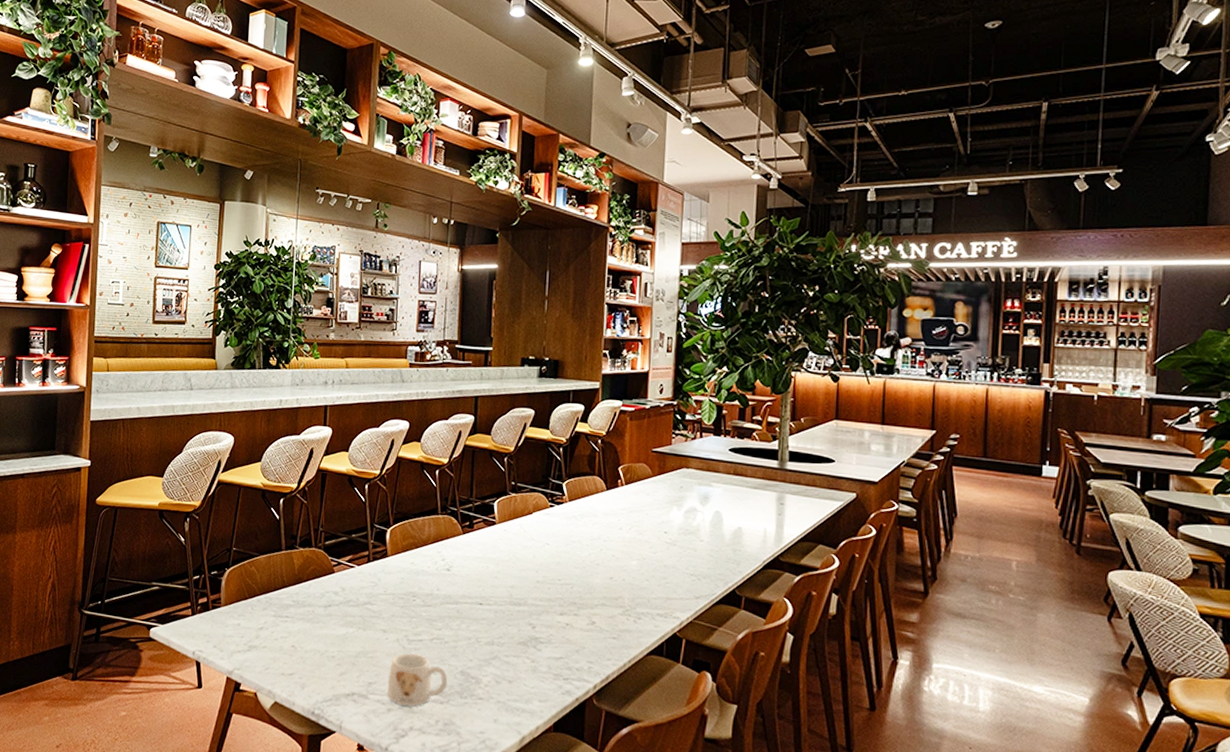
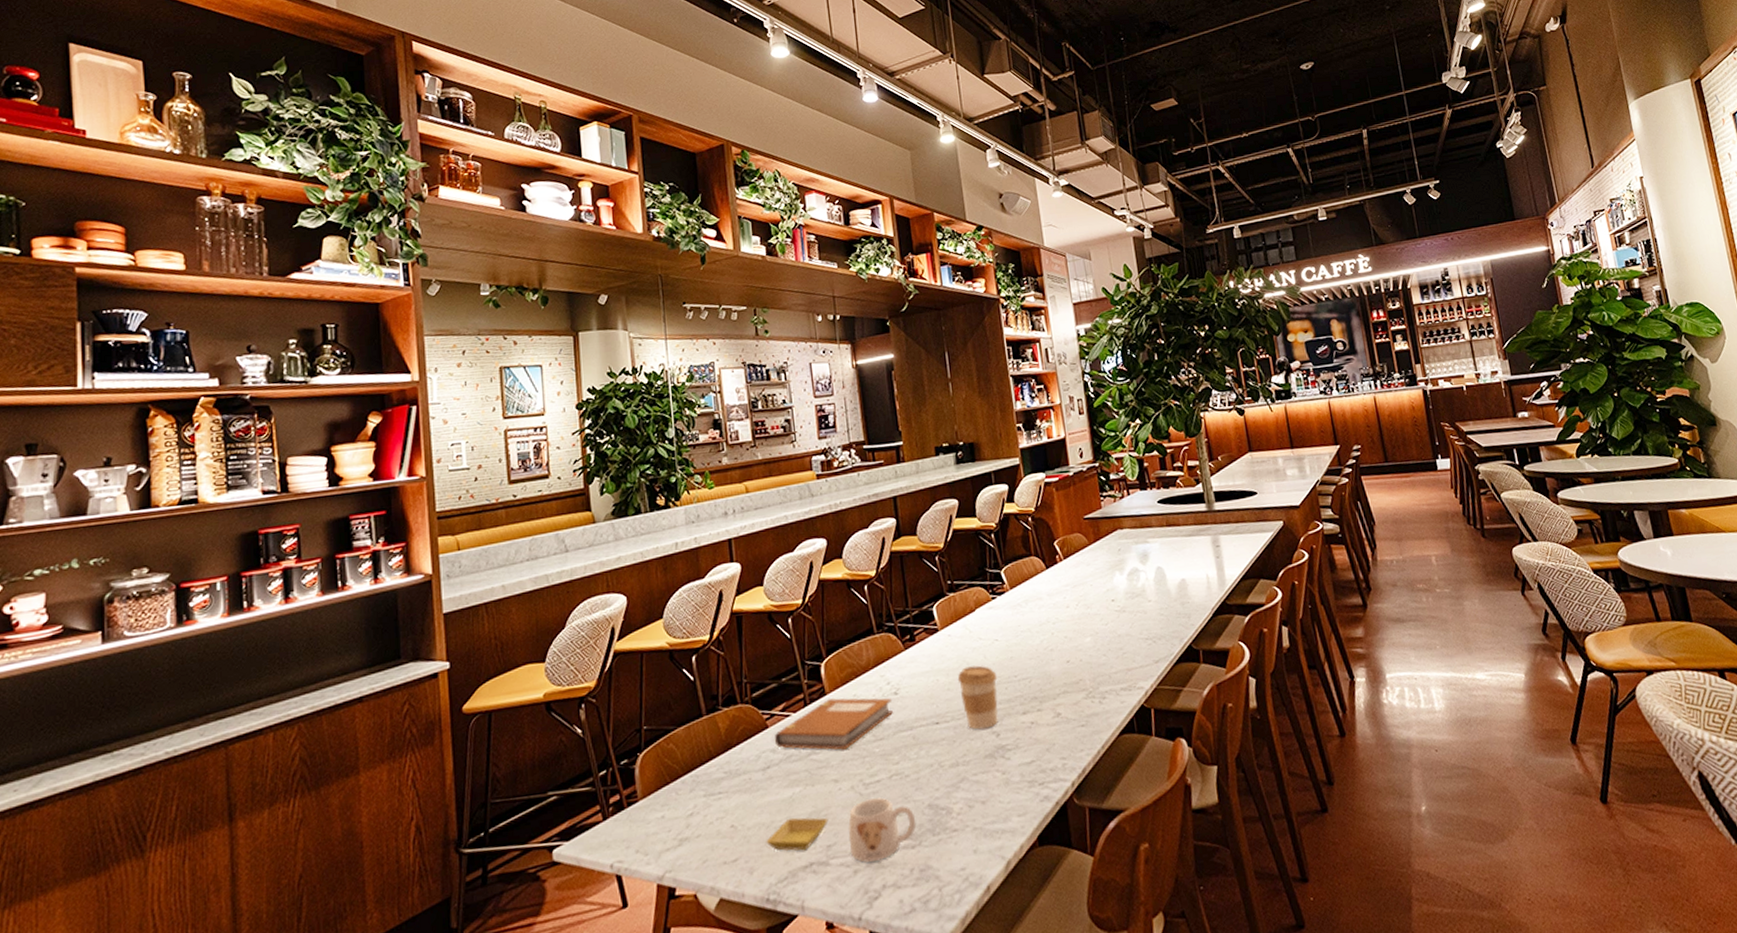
saucer: none [318,651,373,682] -> present [766,817,829,851]
notebook: none [338,560,444,607] -> present [774,698,893,750]
coffee cup: none [505,561,543,620] -> present [957,665,998,730]

